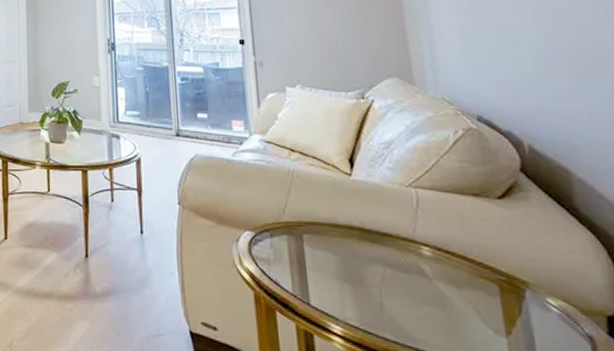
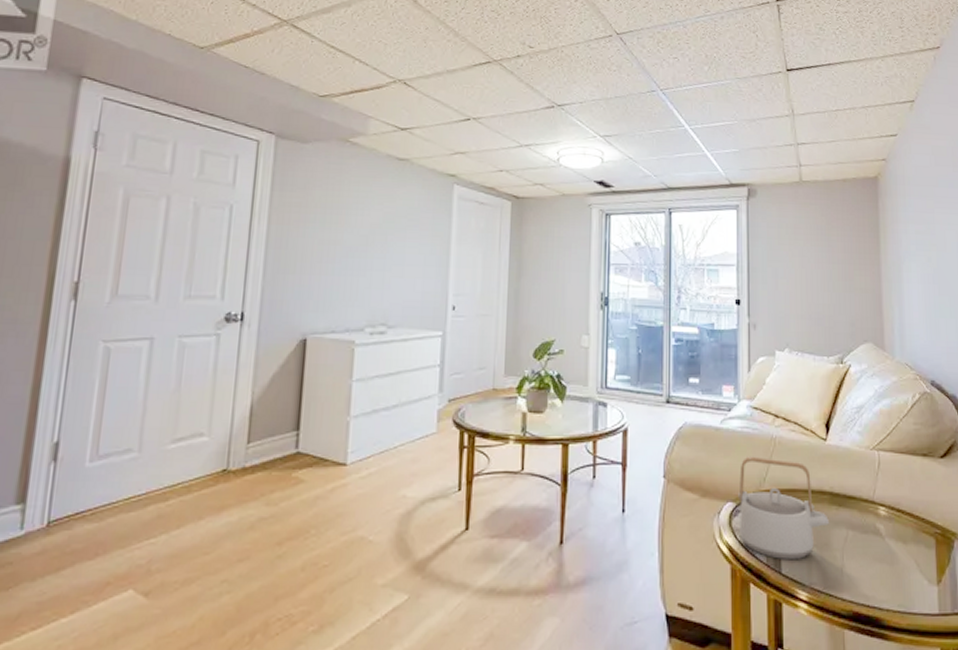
teapot: none [256,188,362,294] -> present [738,456,829,561]

